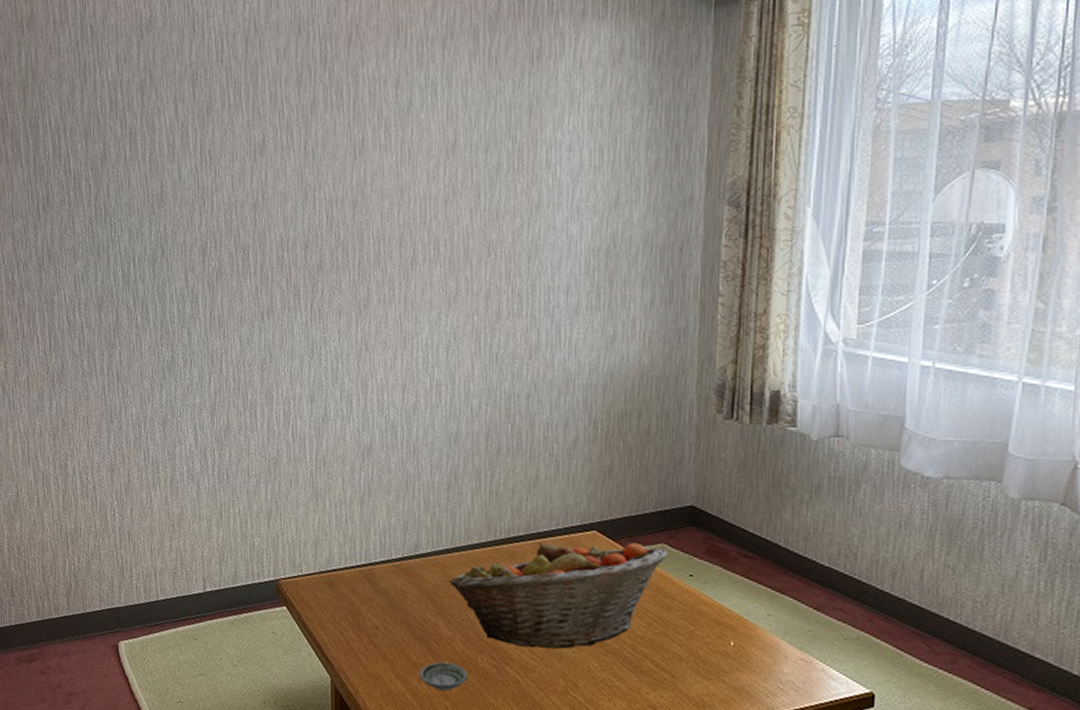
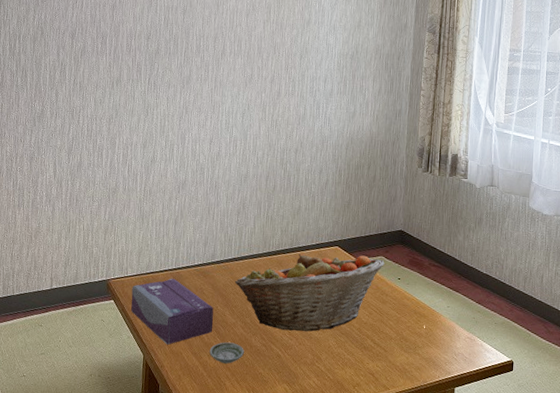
tissue box: none [309,577,423,665] -> present [131,278,214,345]

